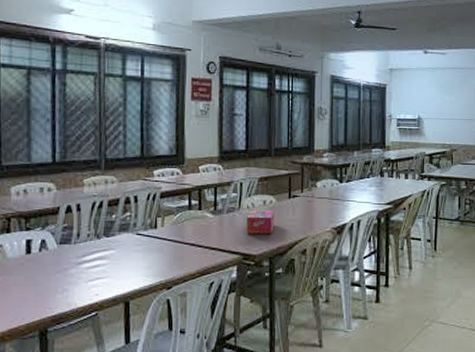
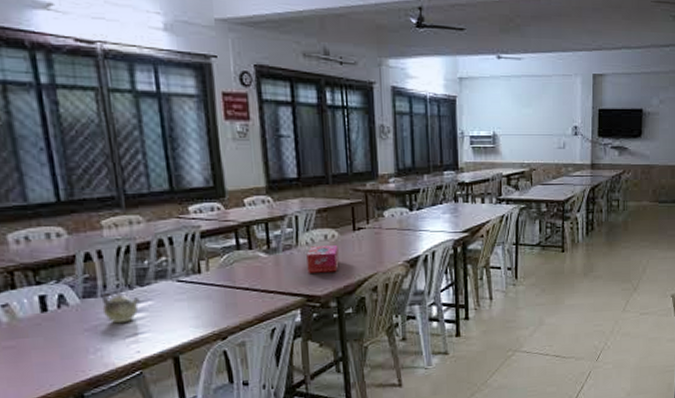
teapot: none [73,240,104,268] -> present [101,291,140,324]

